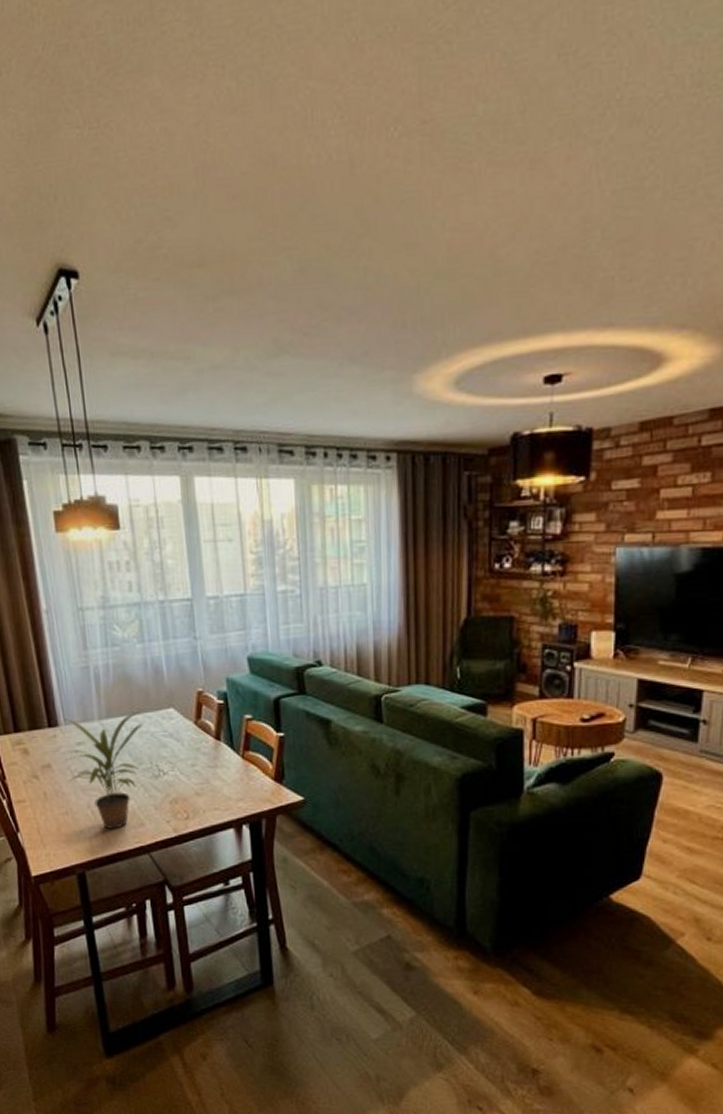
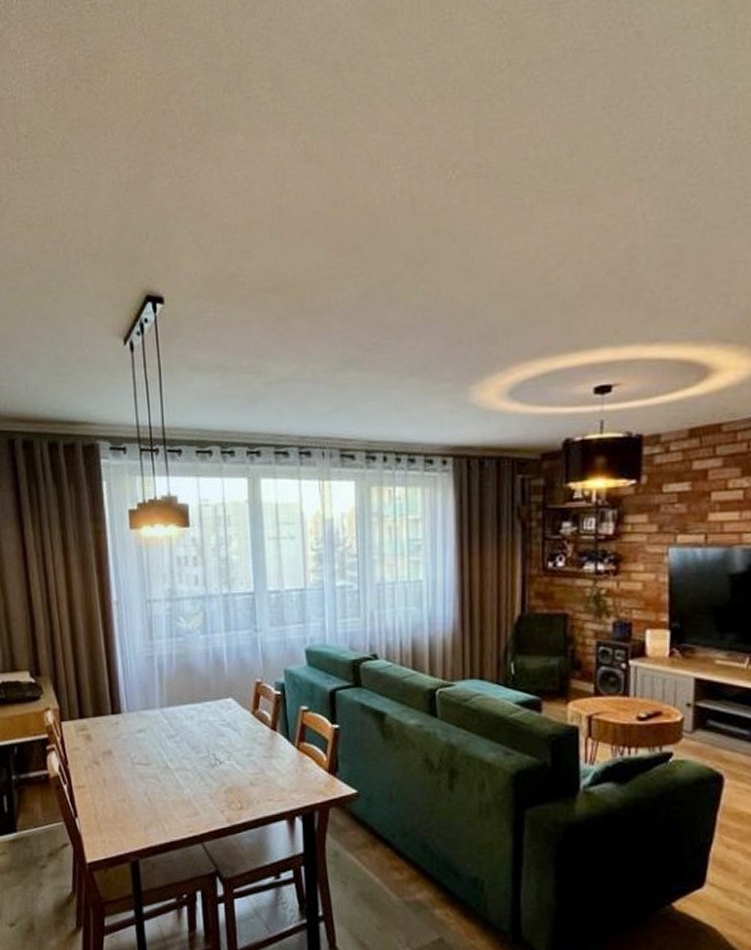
potted plant: present [64,710,144,829] -> none [126,699,203,817]

